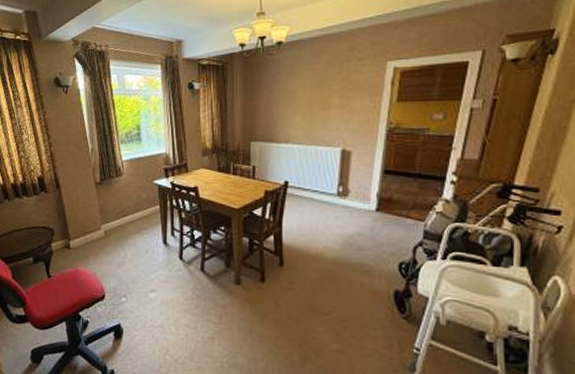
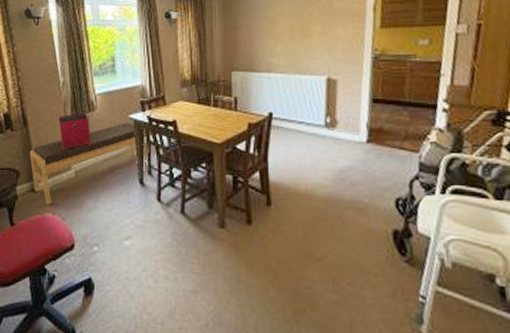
bench: none [62,187,172,260] -> present [29,122,149,205]
storage bin: none [88,178,119,211] -> present [58,112,91,150]

